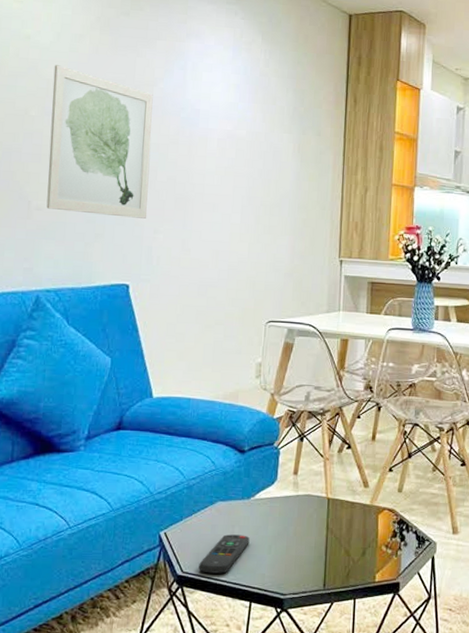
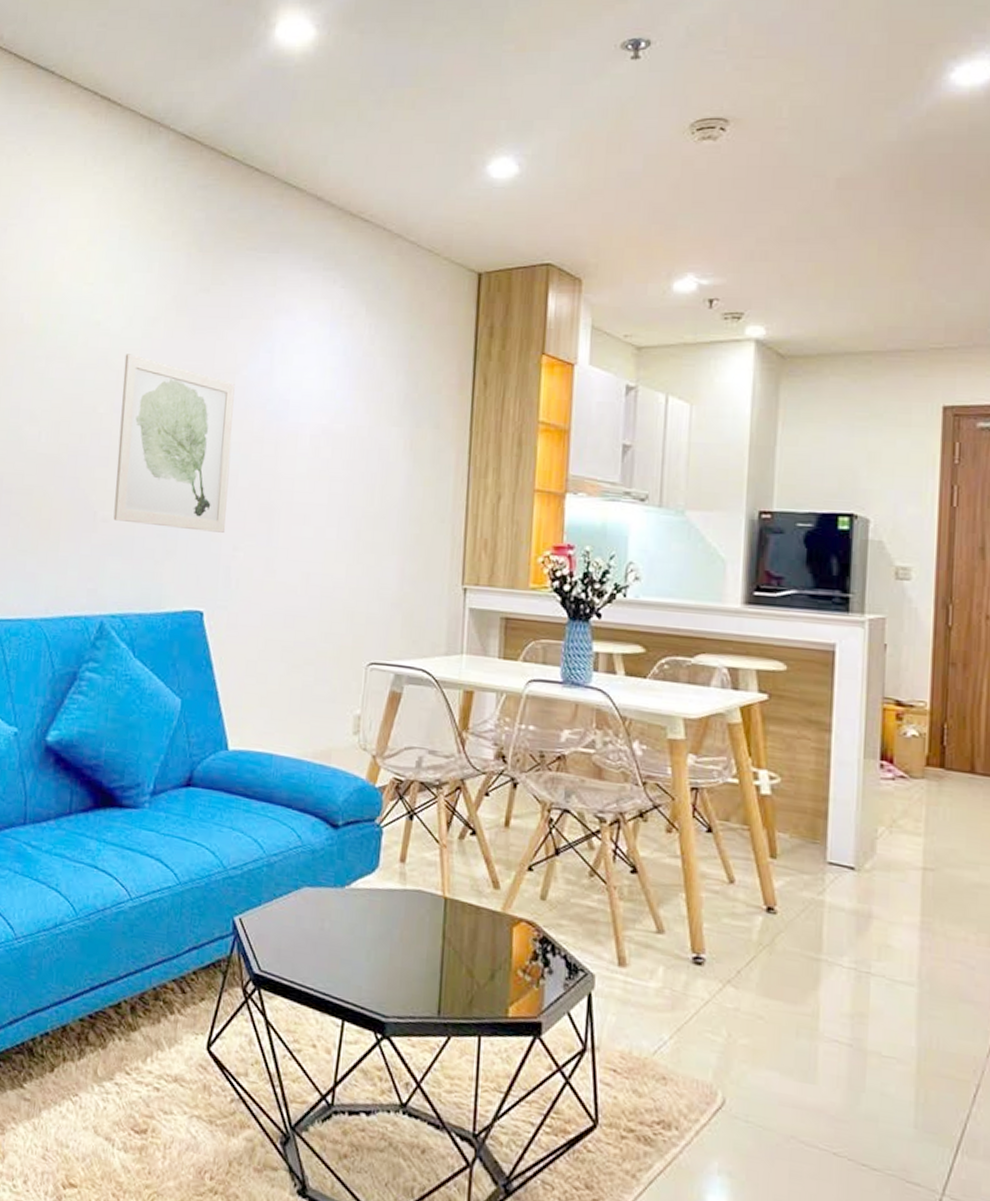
remote control: present [199,534,250,574] -> none [279,929,343,979]

